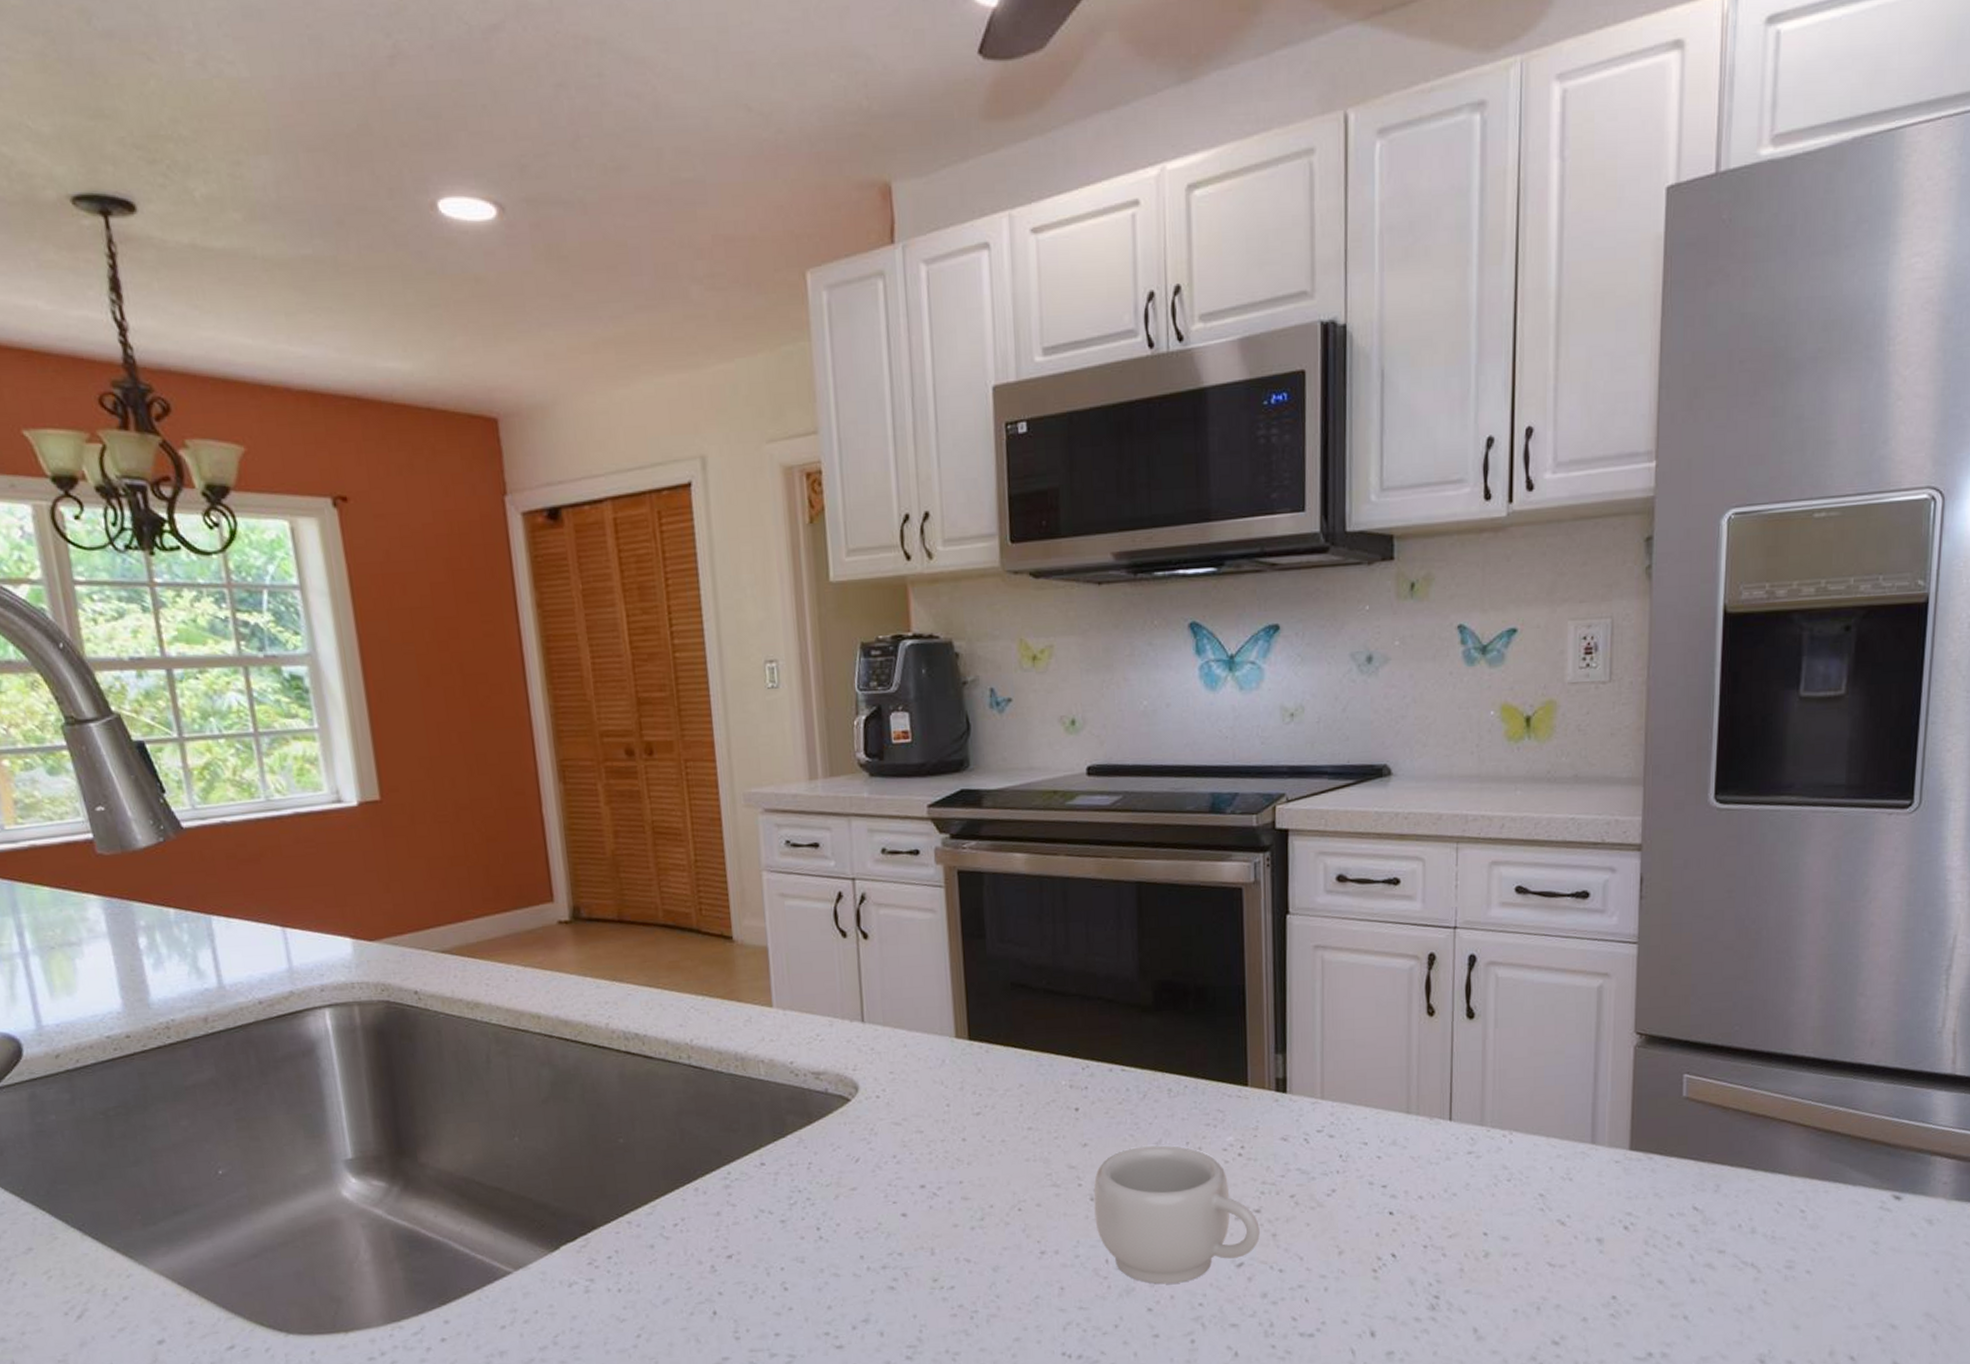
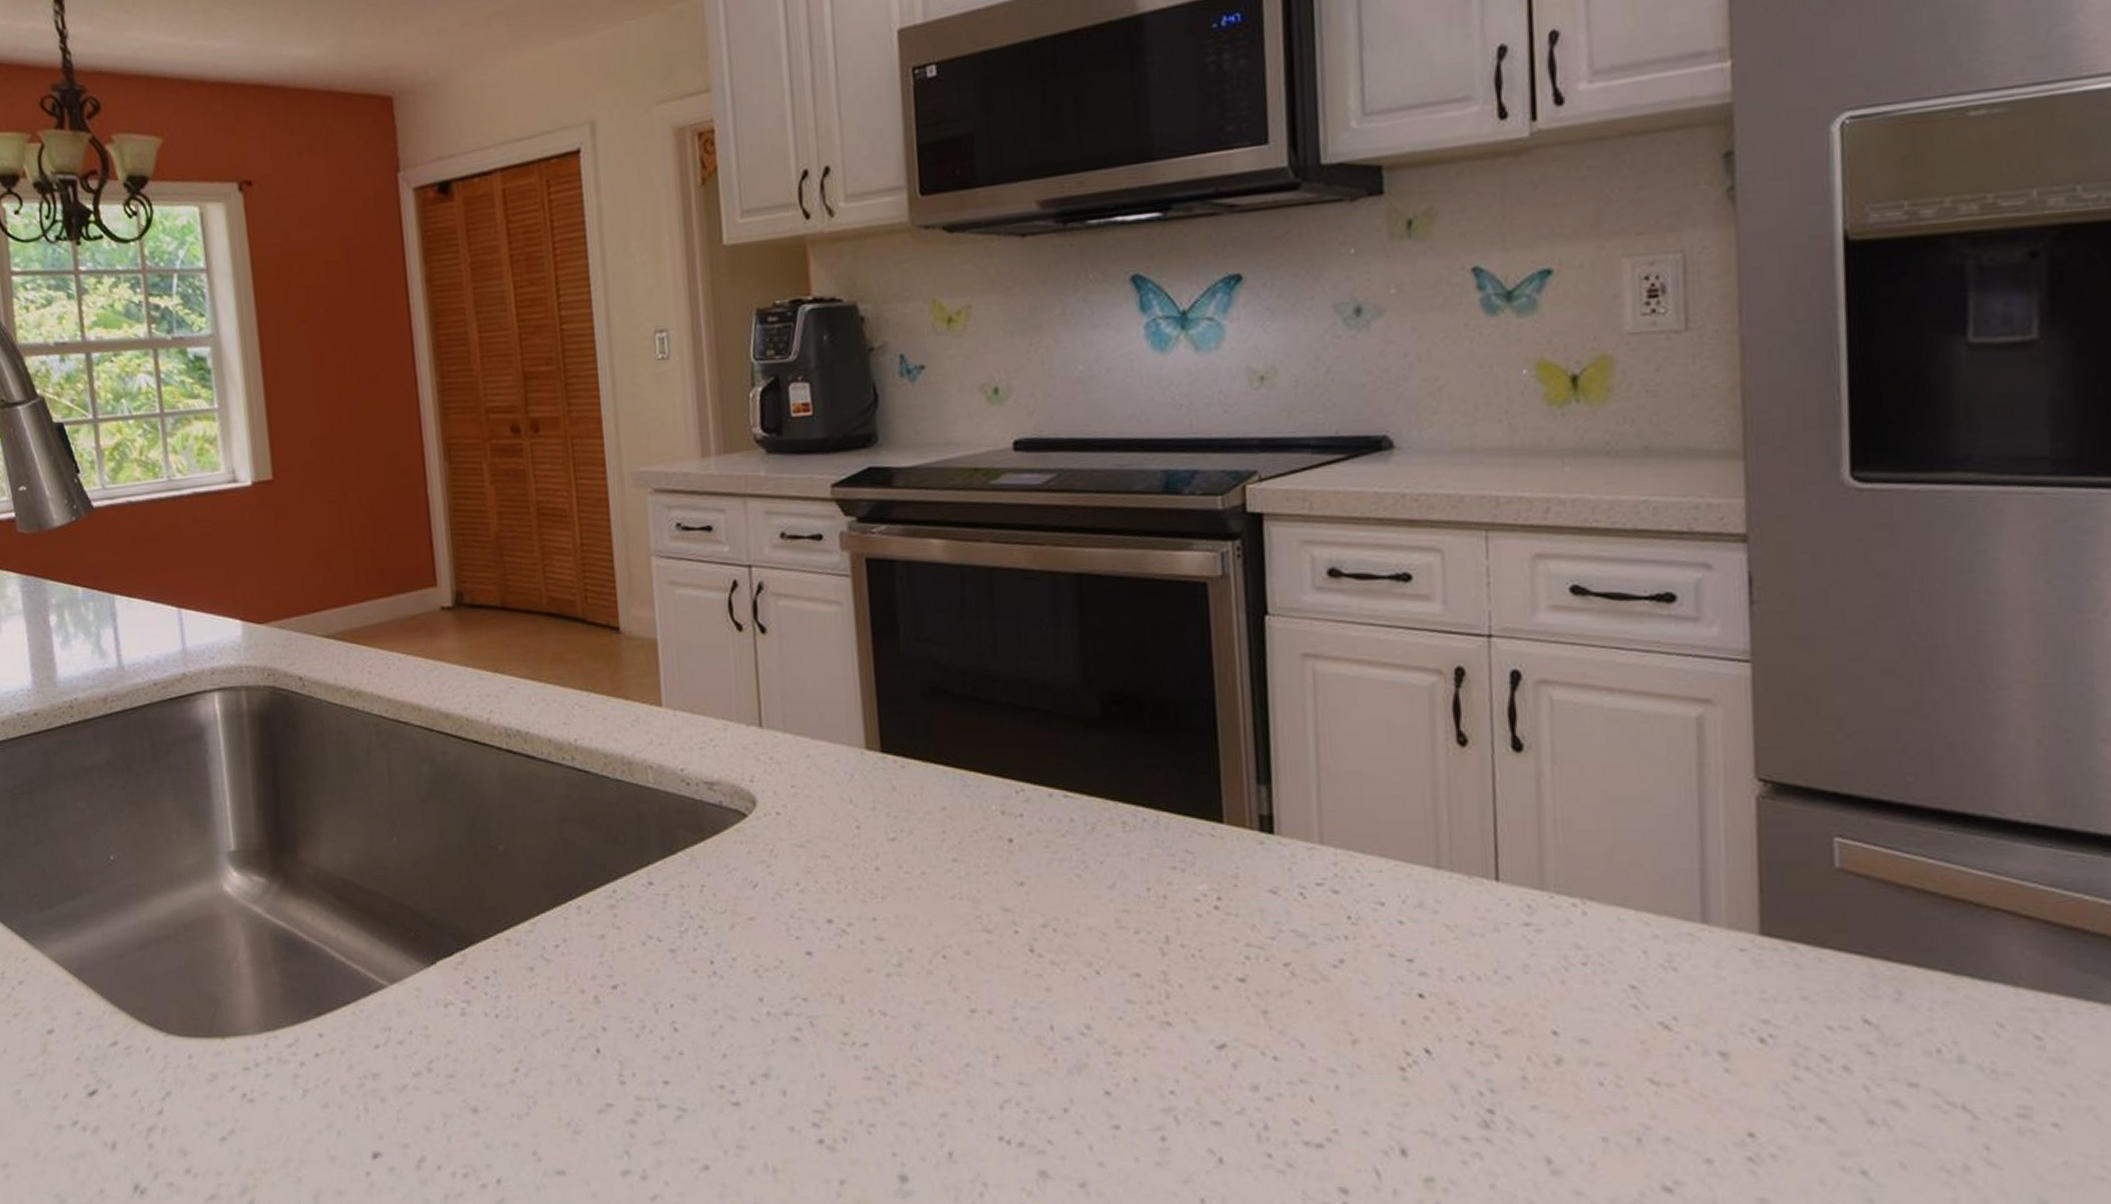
cup: present [1093,1145,1260,1285] -> none [1033,890,1246,1063]

